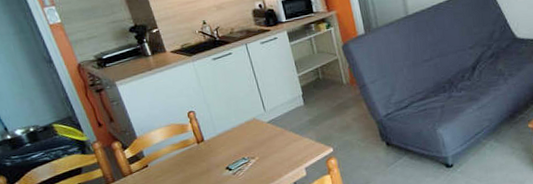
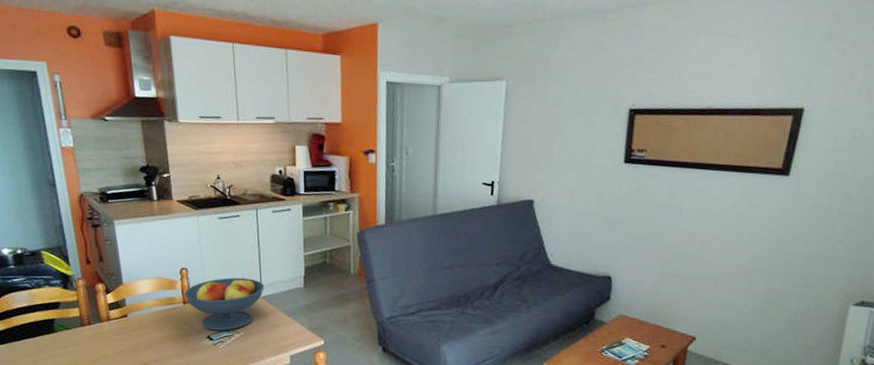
fruit bowl: none [196,107,269,162] -> present [184,276,265,331]

